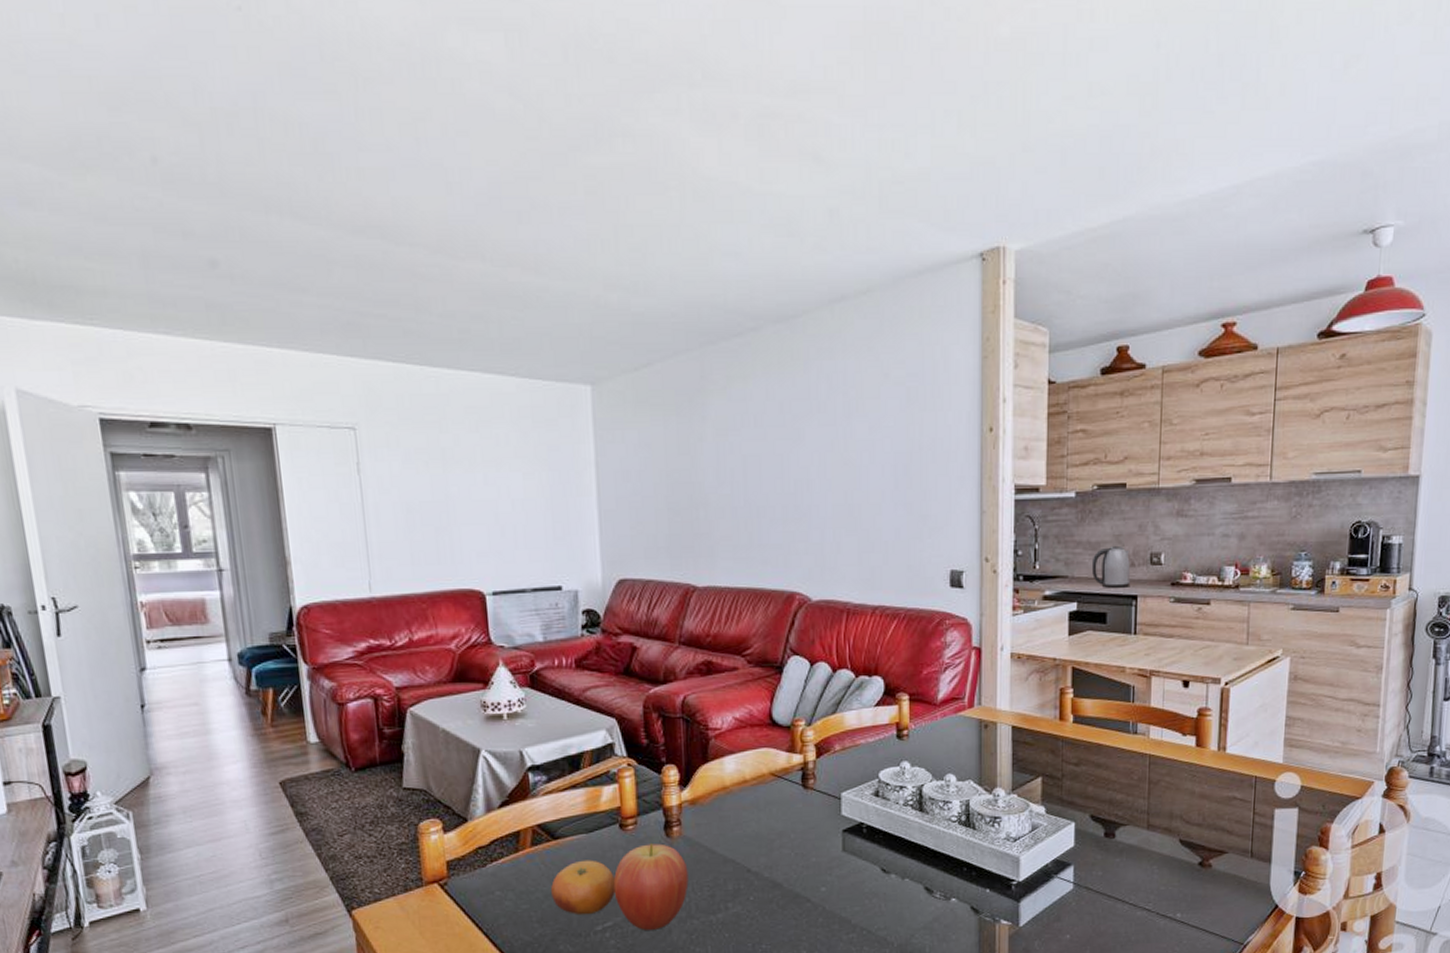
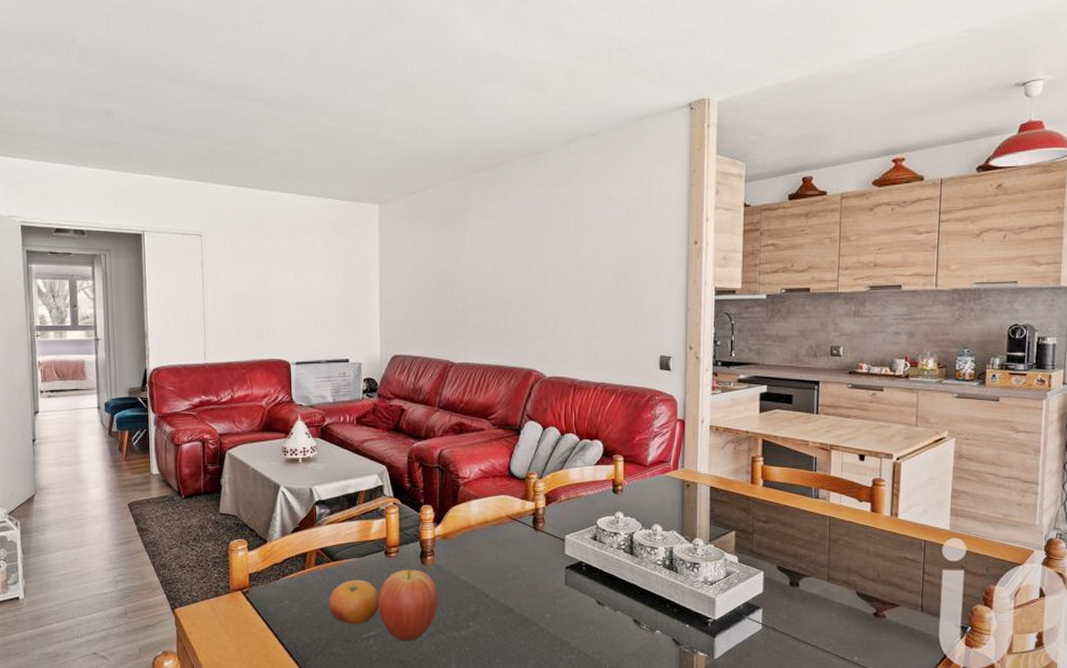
kettle: present [1091,545,1131,589] -> none [779,339,814,376]

